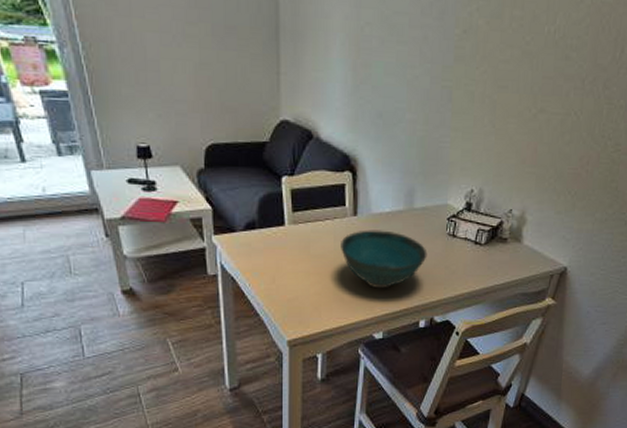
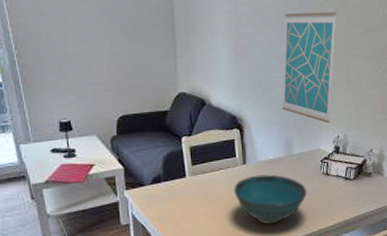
wall art: none [406,23,488,173] -> present [282,12,337,124]

